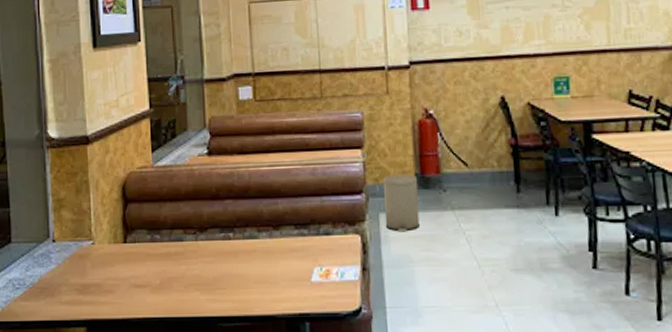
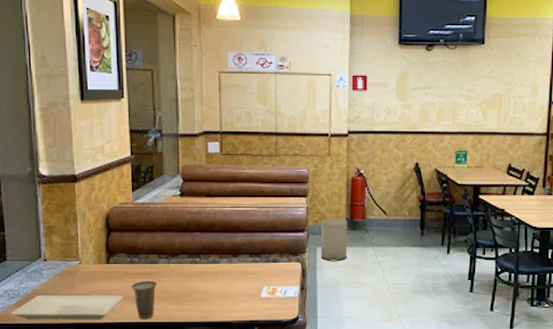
tray: none [15,283,145,316] -> present [10,294,125,320]
cup: none [152,263,184,313] -> present [131,280,158,319]

